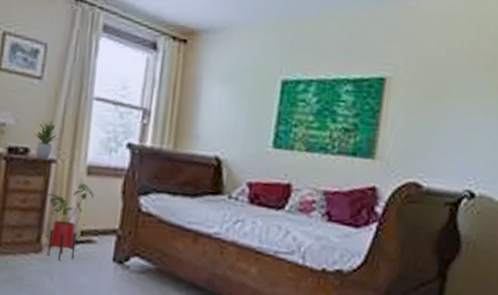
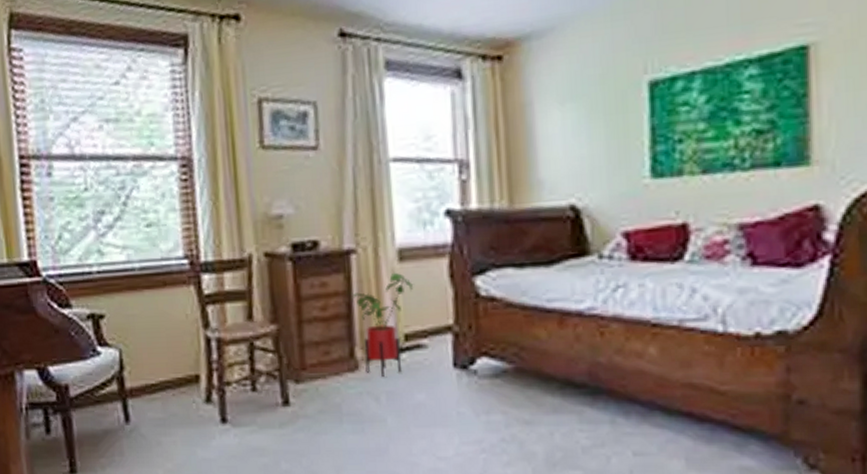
potted plant: present [33,119,59,161] -> none [320,199,354,253]

